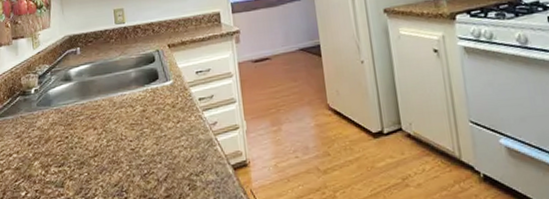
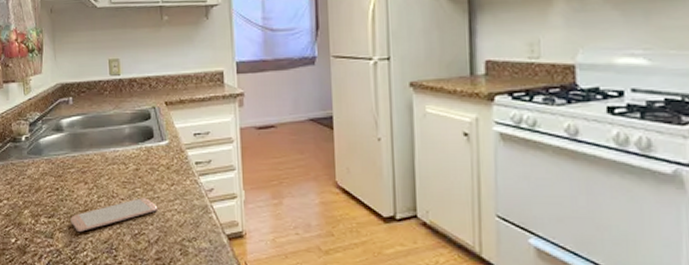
smartphone: none [80,137,166,178] -> present [70,198,158,232]

